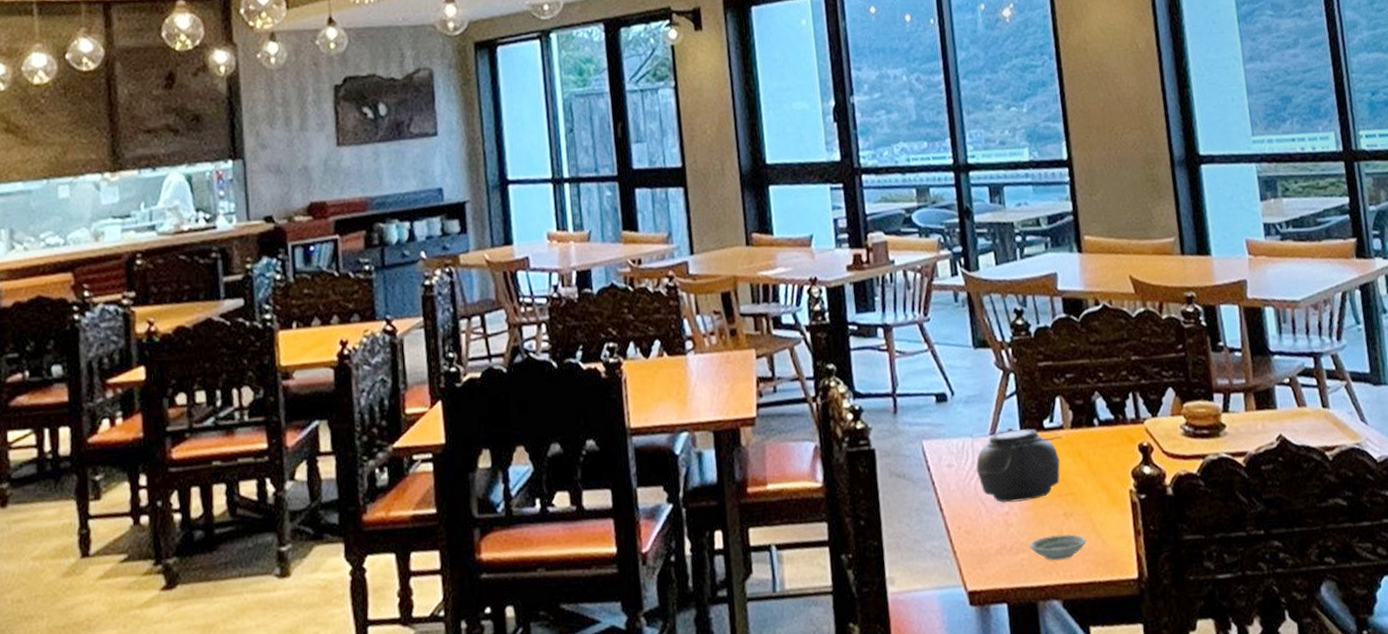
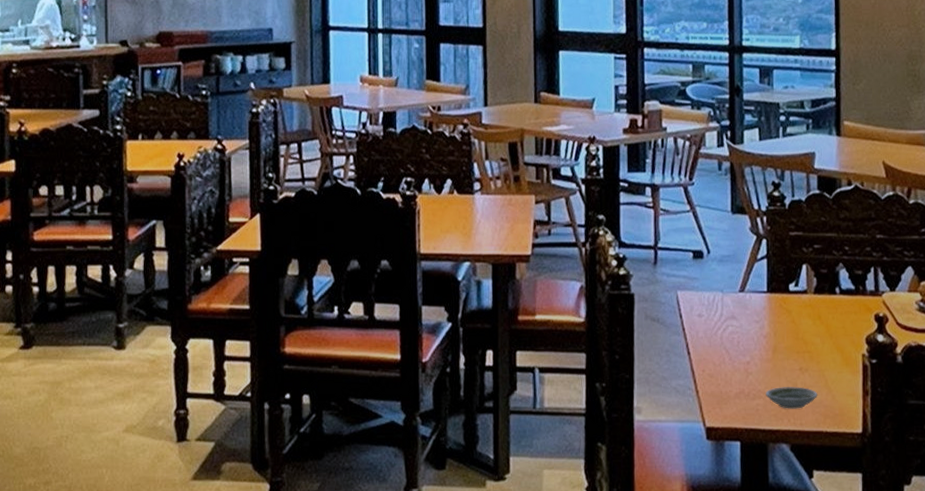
teapot: present [976,428,1063,503] -> none [723,288,805,354]

